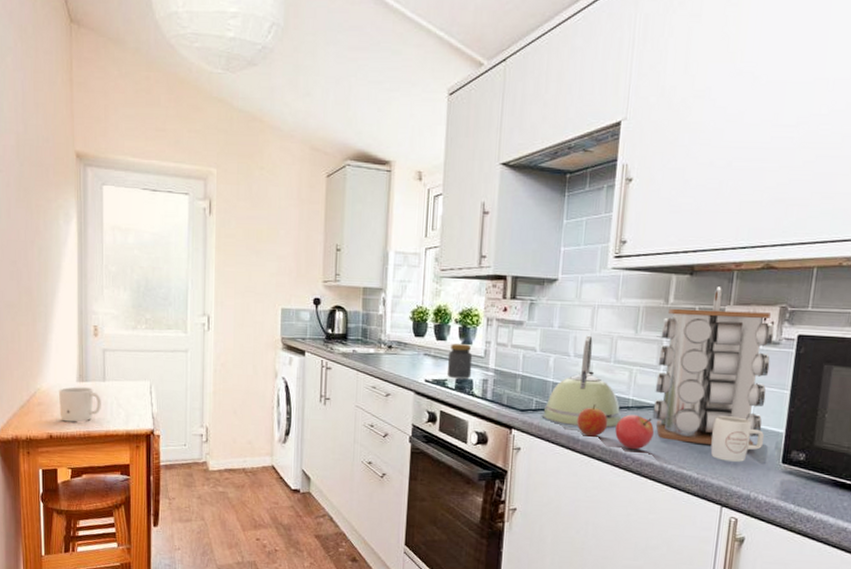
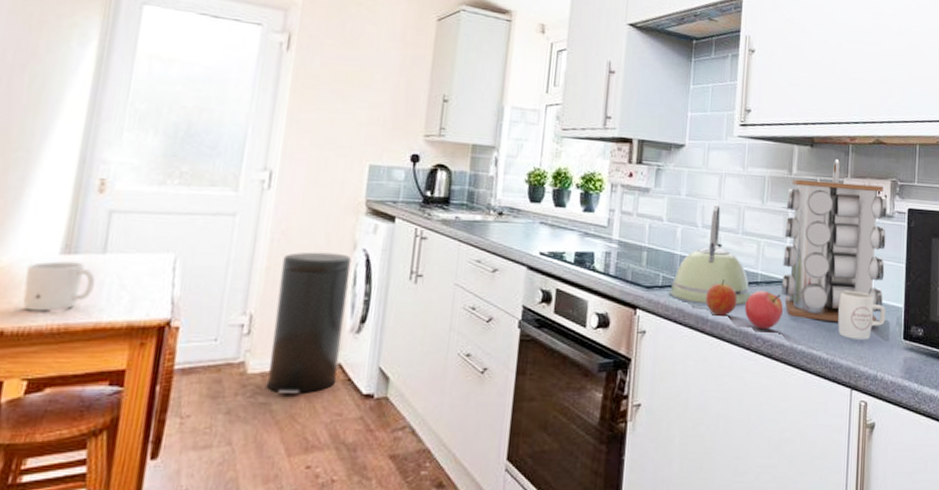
pedal bin: none [223,379,274,487] -> present [266,251,351,395]
jar: present [446,344,473,380] -> none [565,211,595,252]

